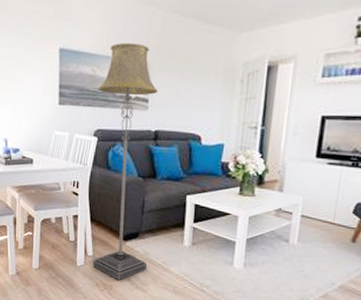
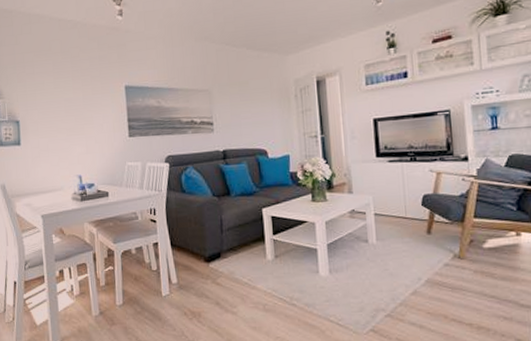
floor lamp: present [92,43,157,281] -> none [164,74,234,306]

